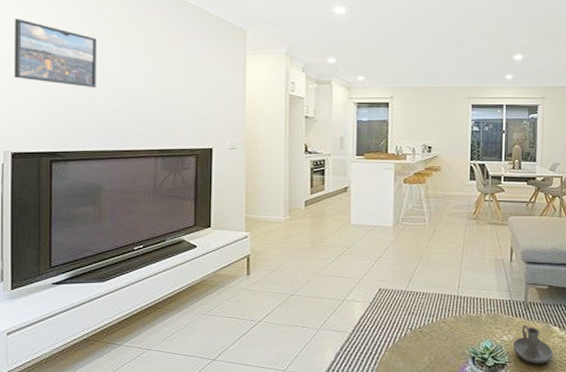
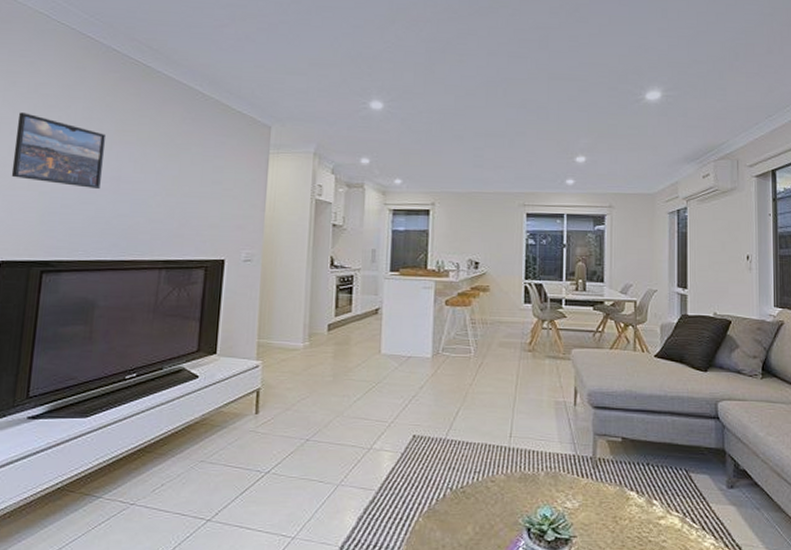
candle holder: present [513,324,554,364] -> none [579,487,630,541]

